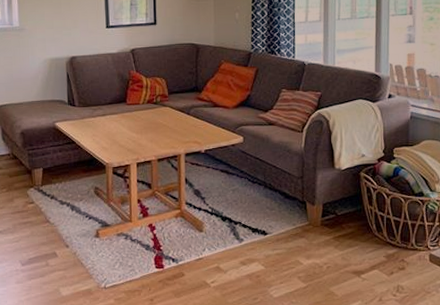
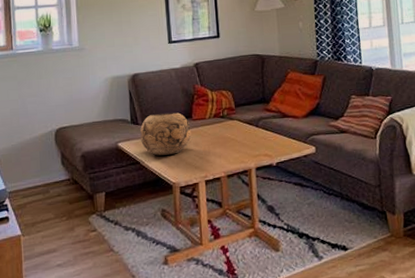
decorative bowl: none [77,97,125,137] -> present [140,112,191,156]

